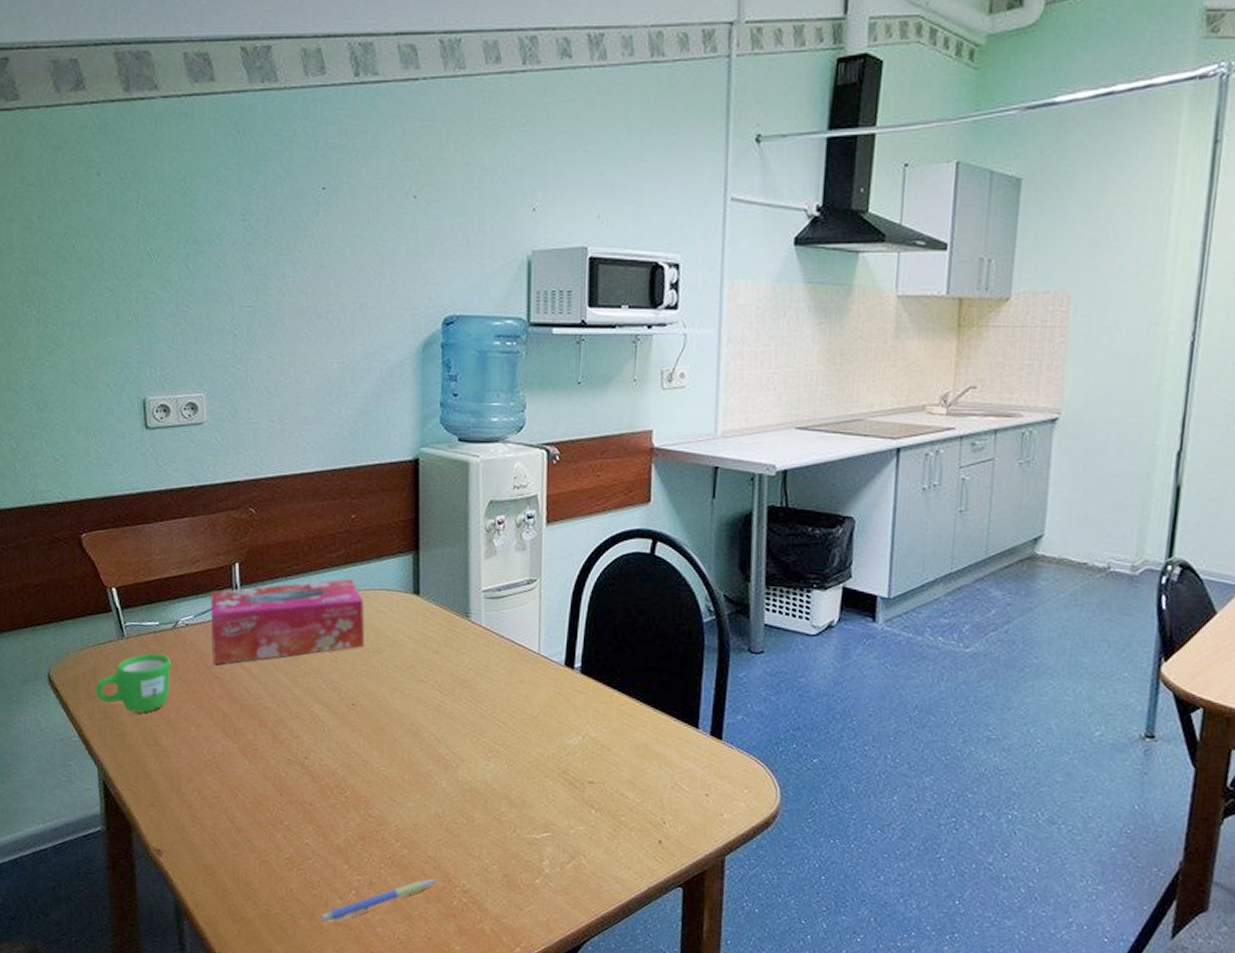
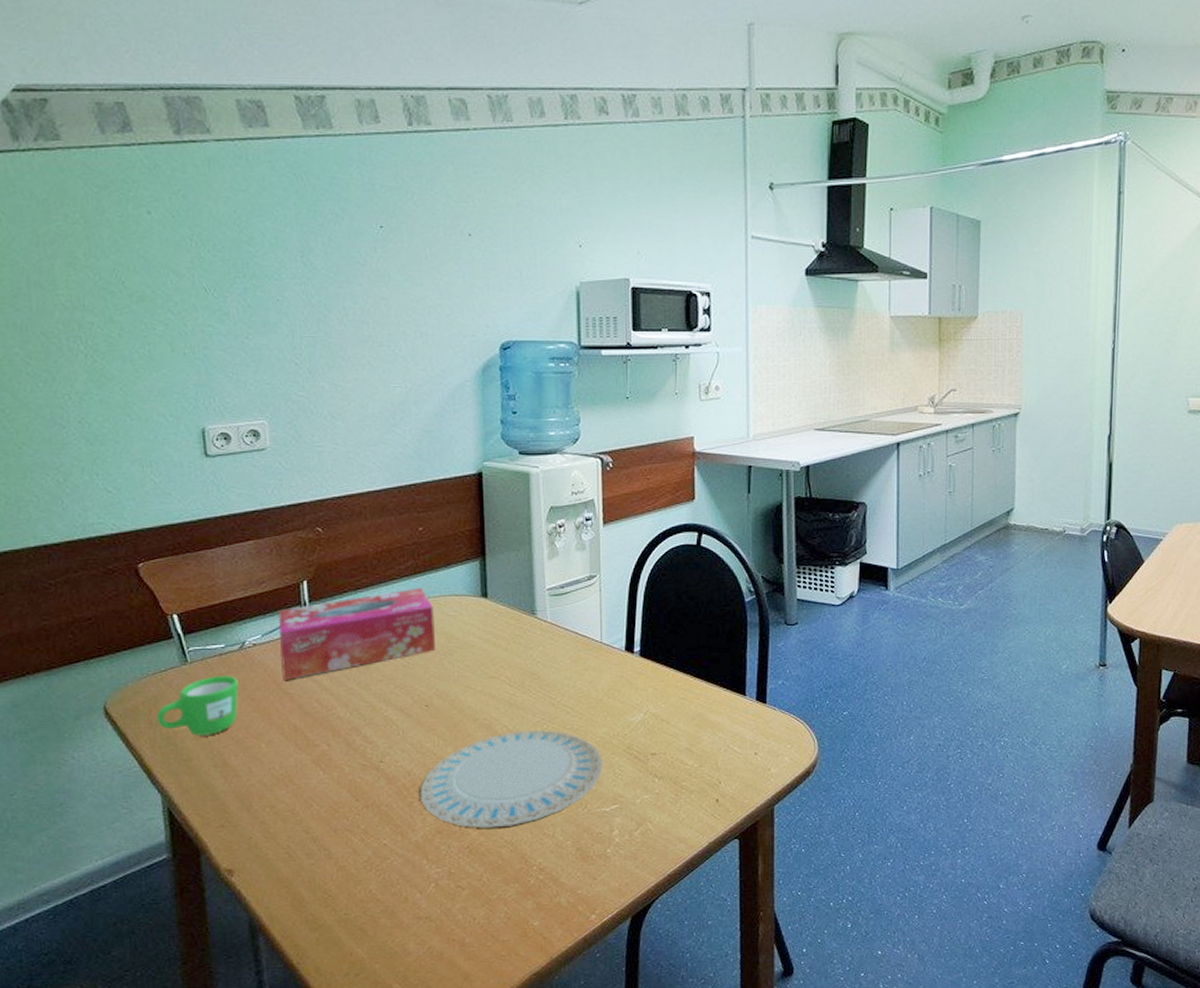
pen: present [321,878,436,922] -> none [401,861,514,918]
plate: none [343,741,535,842] -> present [420,730,603,828]

